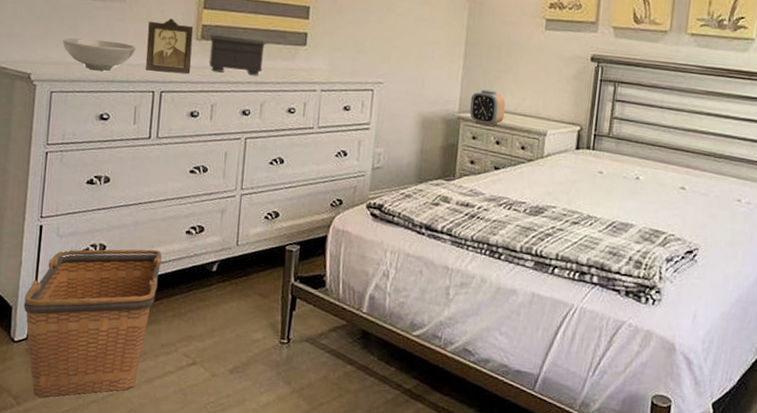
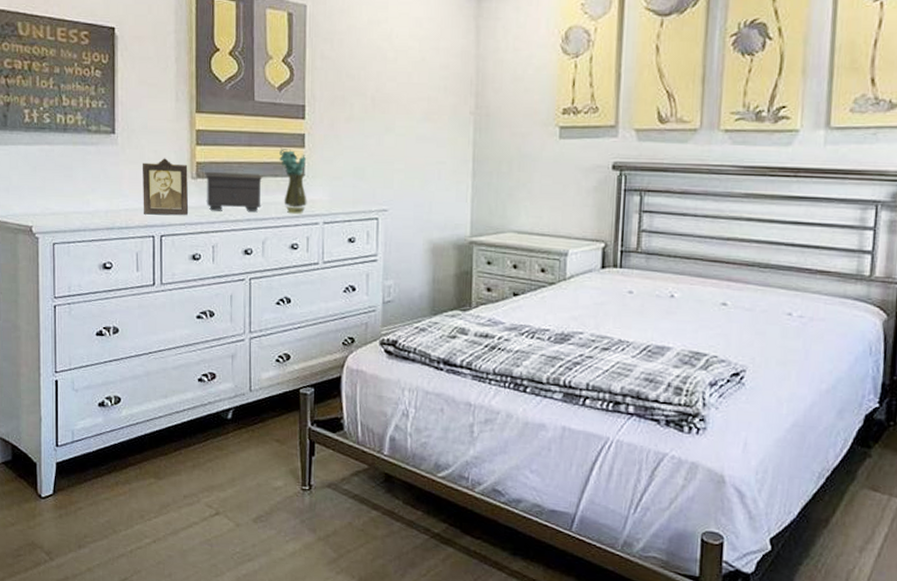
bicycle basket: present [23,249,162,398] -> none [47,399,176,553]
decorative bowl: present [62,38,136,71] -> none [59,186,132,218]
vase: none [283,16,309,81] -> present [279,146,307,215]
alarm clock: present [469,89,506,127] -> none [482,209,521,250]

